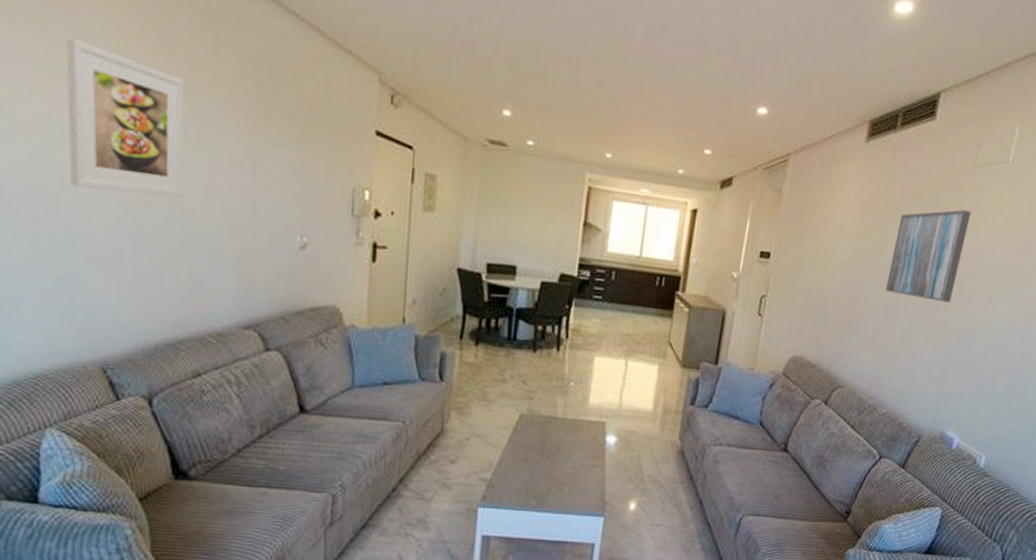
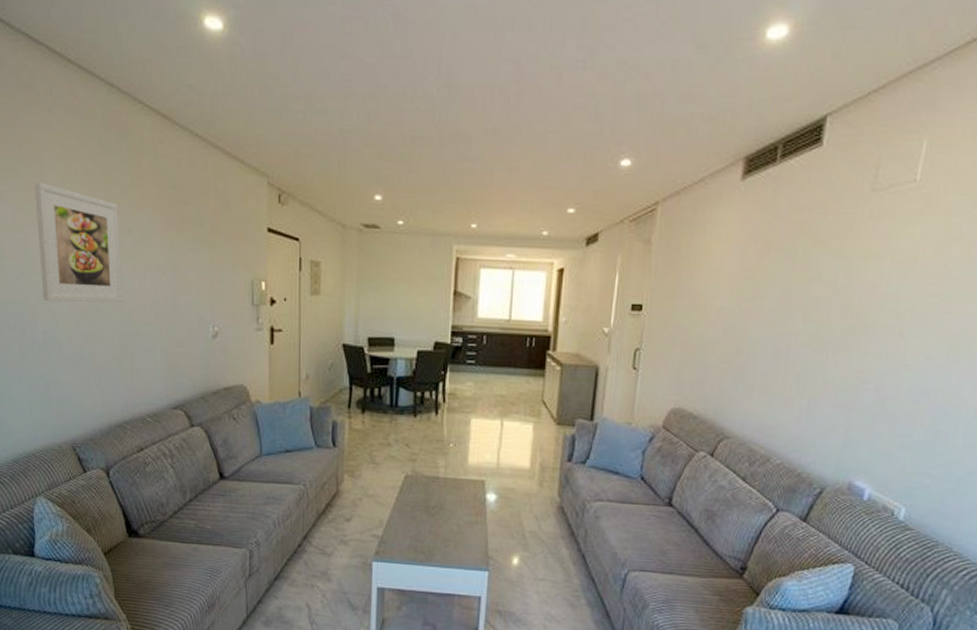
wall art: present [886,210,971,303] -> none [773,240,872,342]

